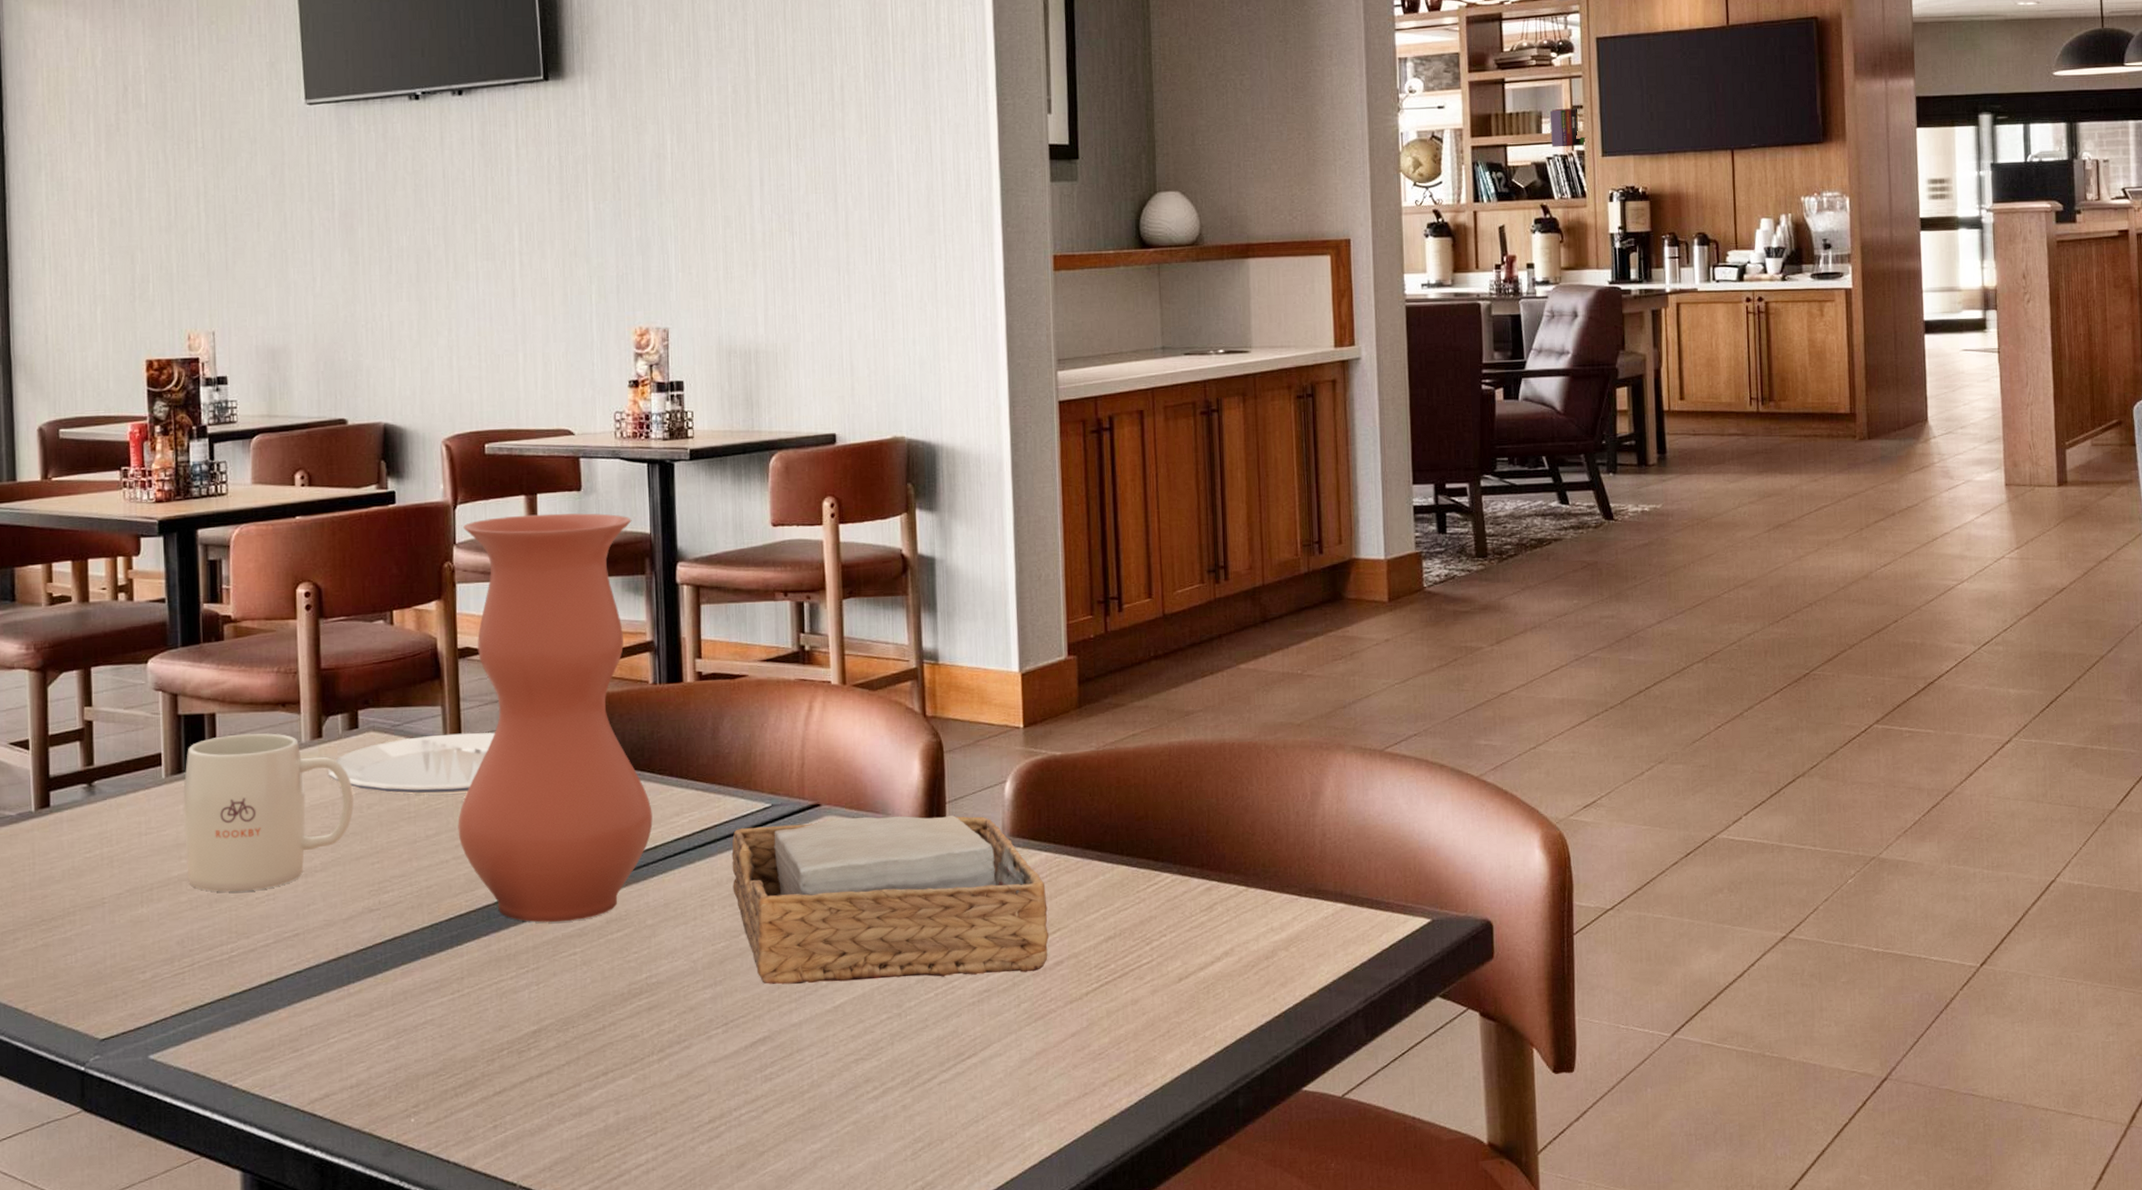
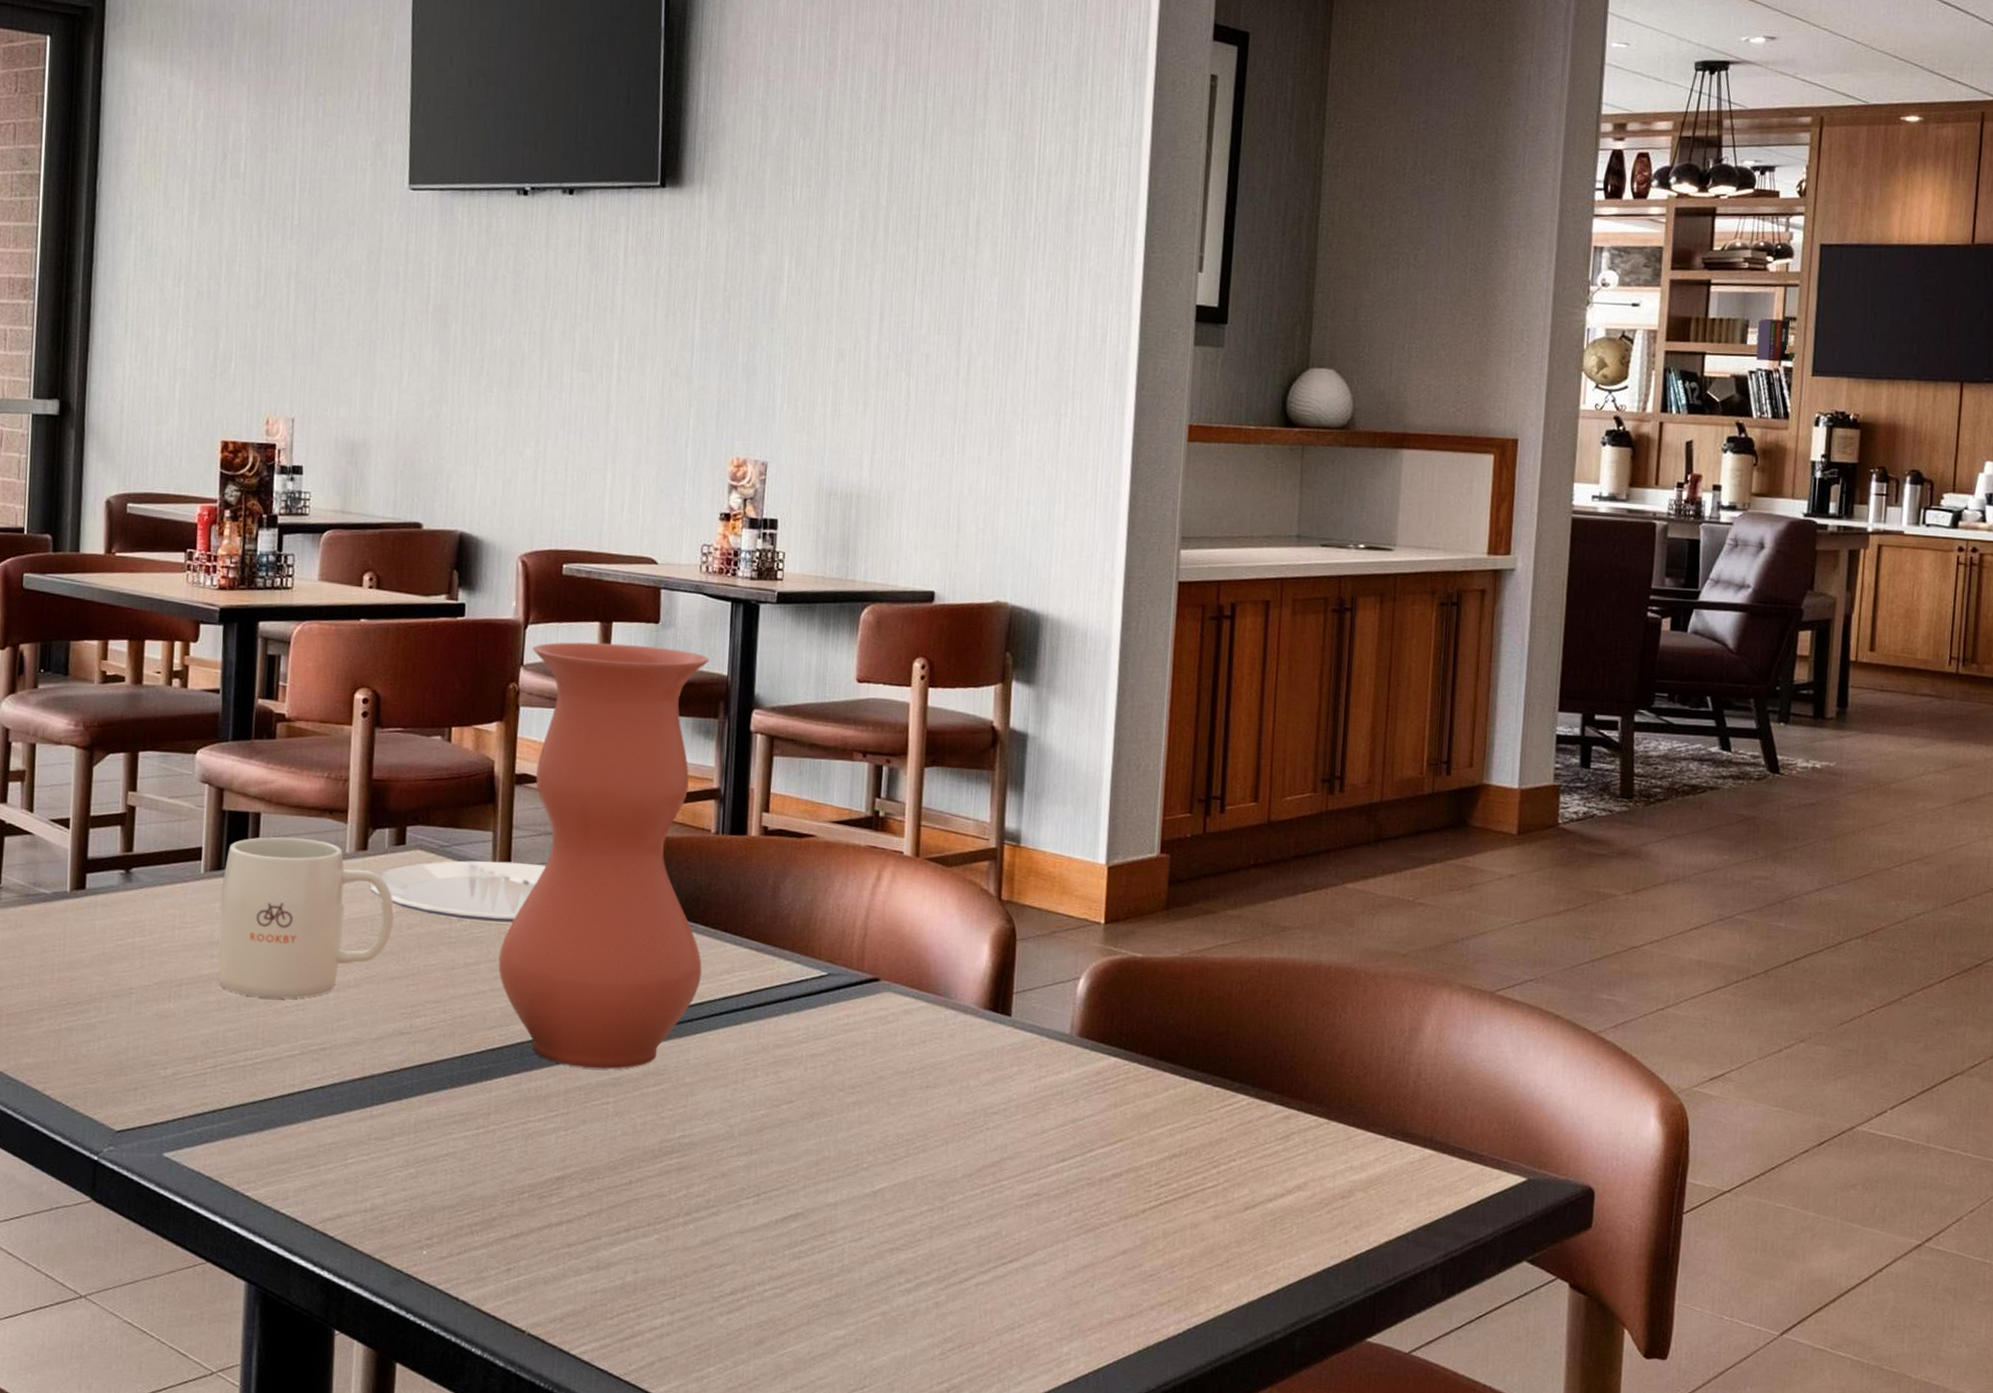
napkin holder: present [732,815,1049,985] -> none [778,994,1111,1181]

